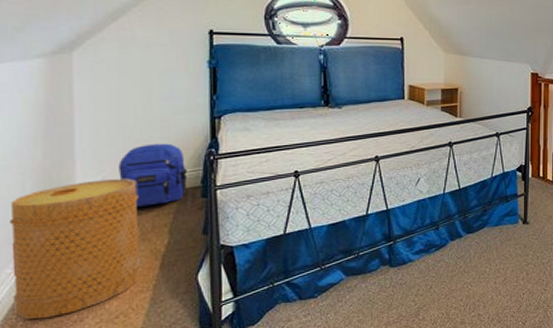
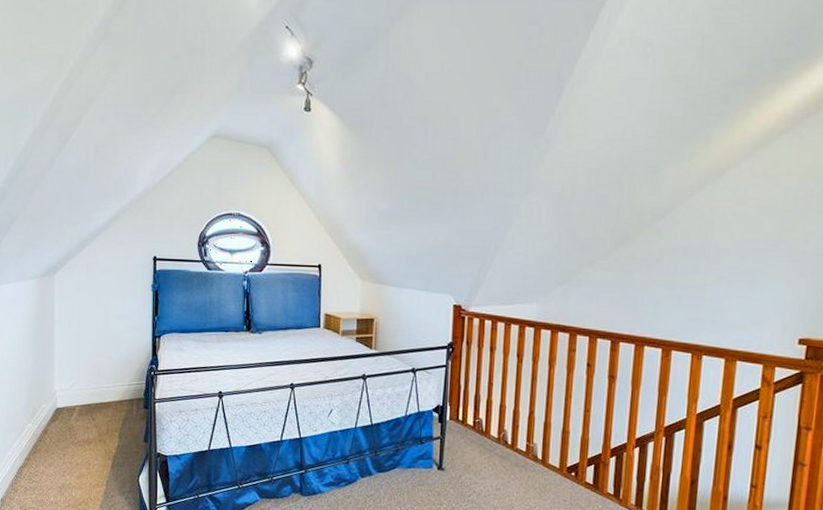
basket: present [9,179,141,319] -> none [11,385,98,497]
backpack: present [118,143,188,207] -> none [84,357,134,412]

